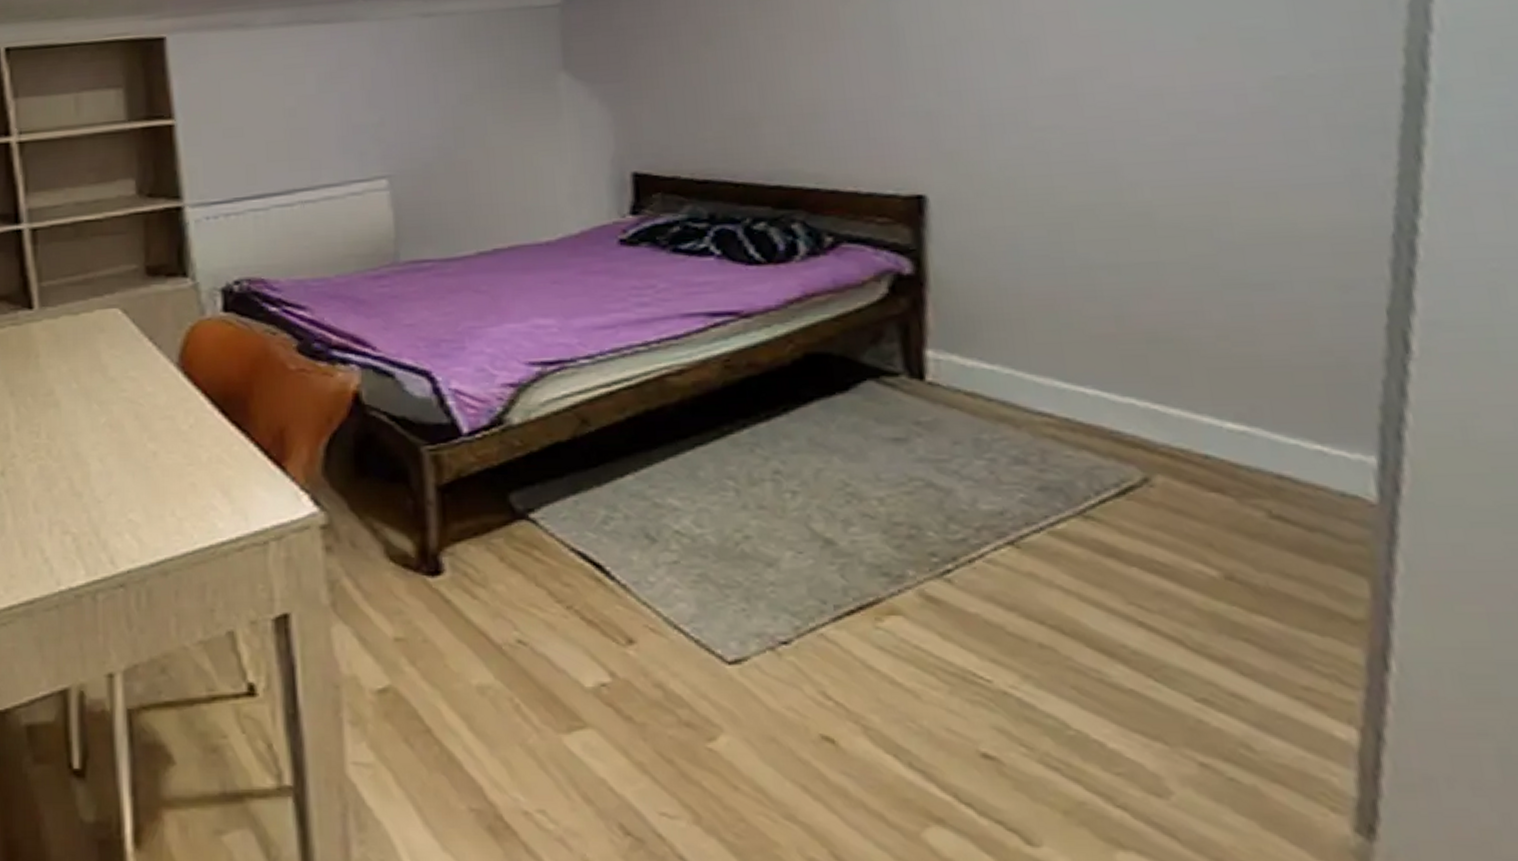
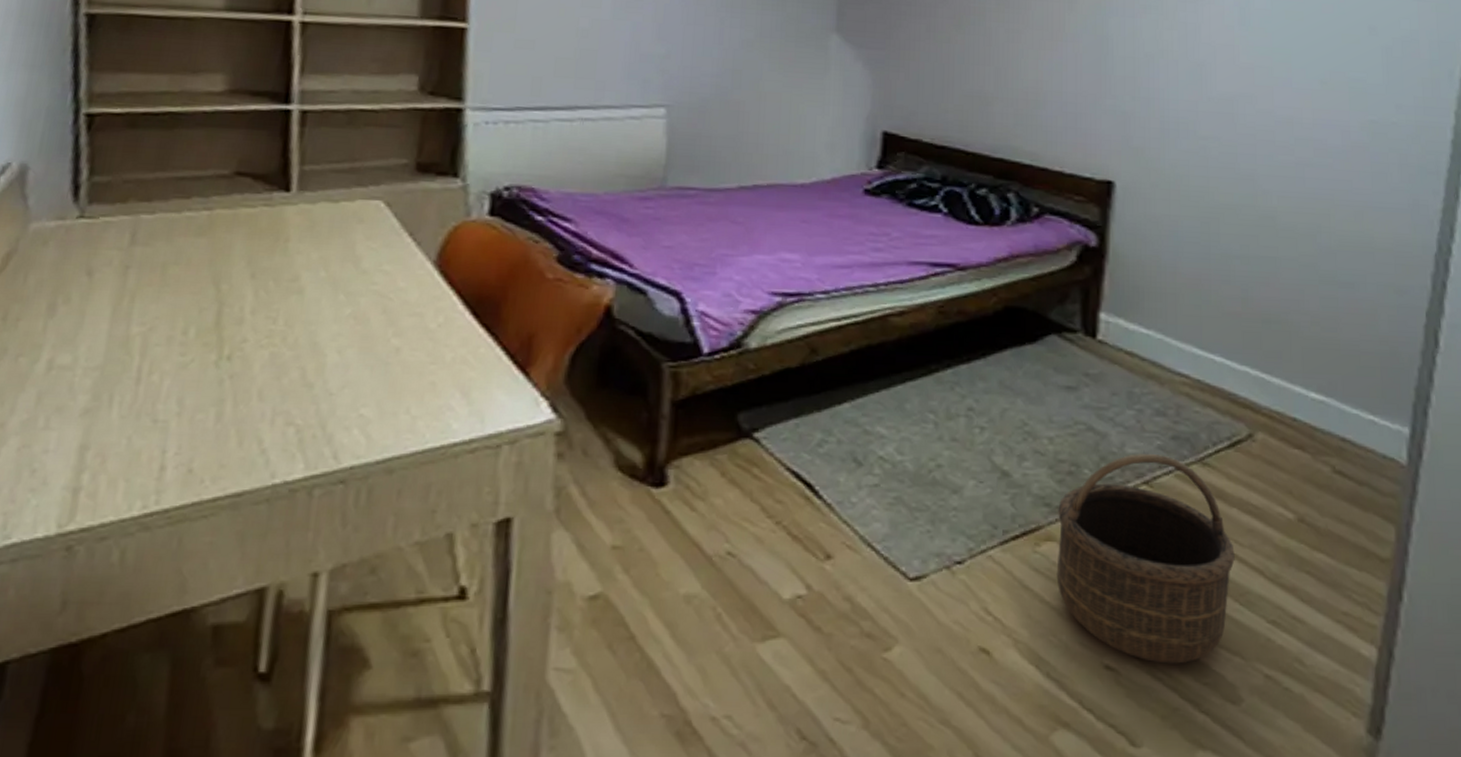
basket: none [899,508,1142,751] -> present [1056,453,1235,664]

